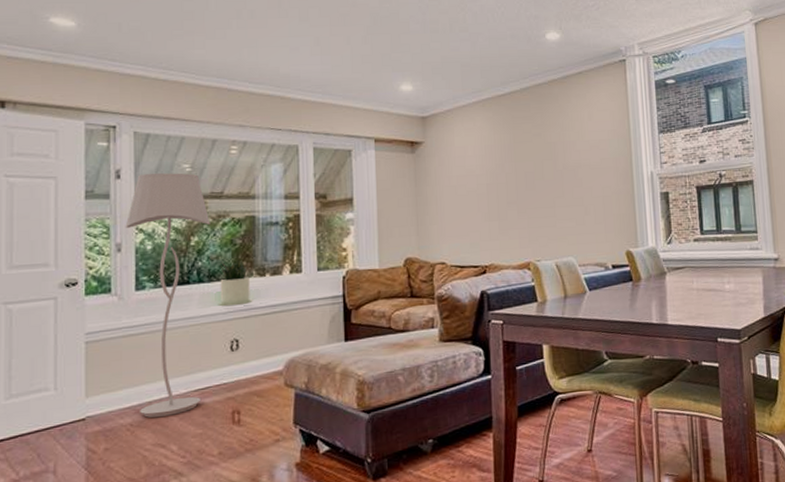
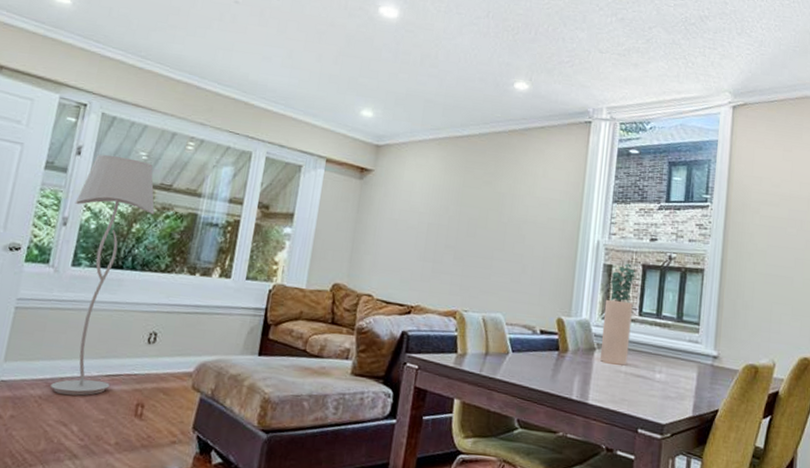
planter: present [218,259,253,307] -> none [144,253,180,300]
vase: none [667,184,698,284] -> present [599,259,636,366]

